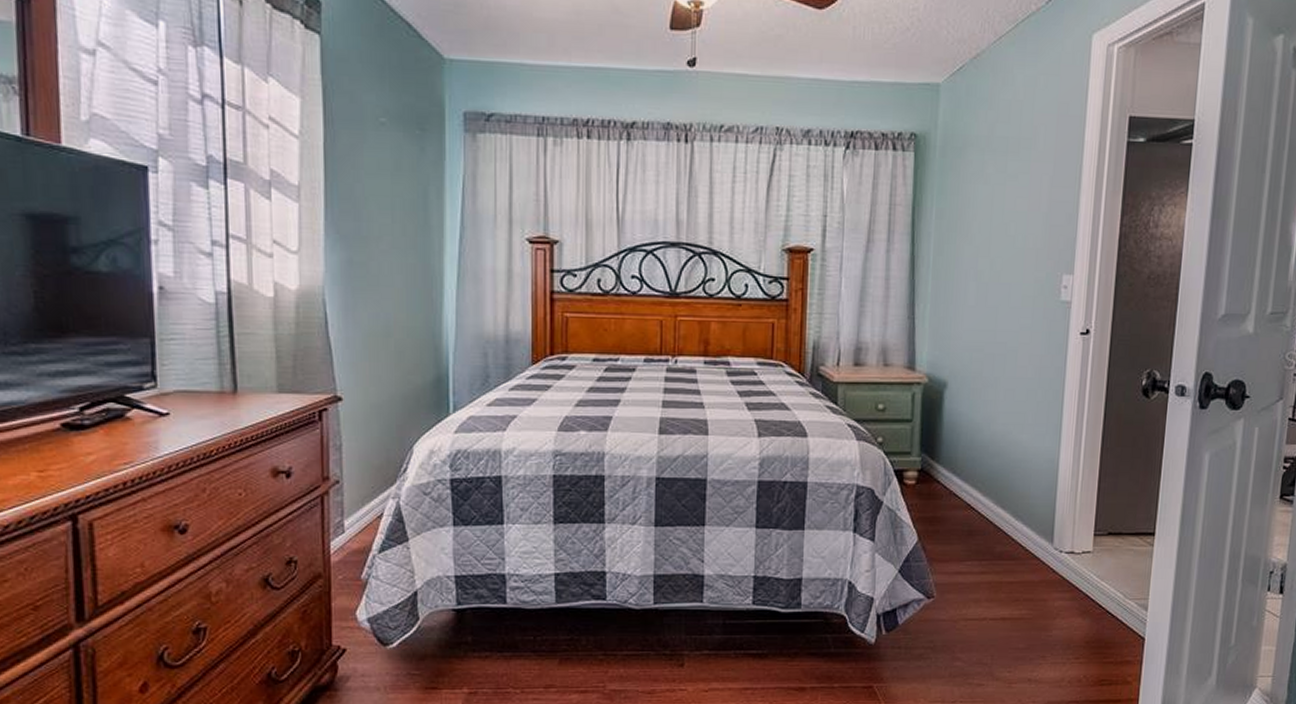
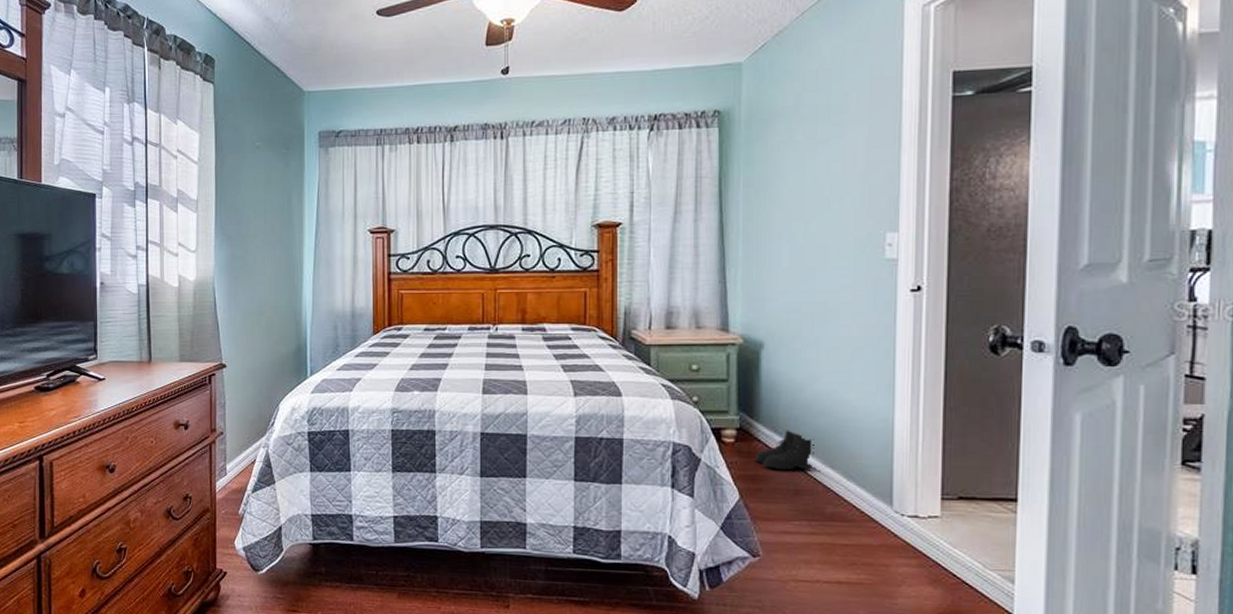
boots: none [933,471,989,512] -> present [754,430,814,471]

